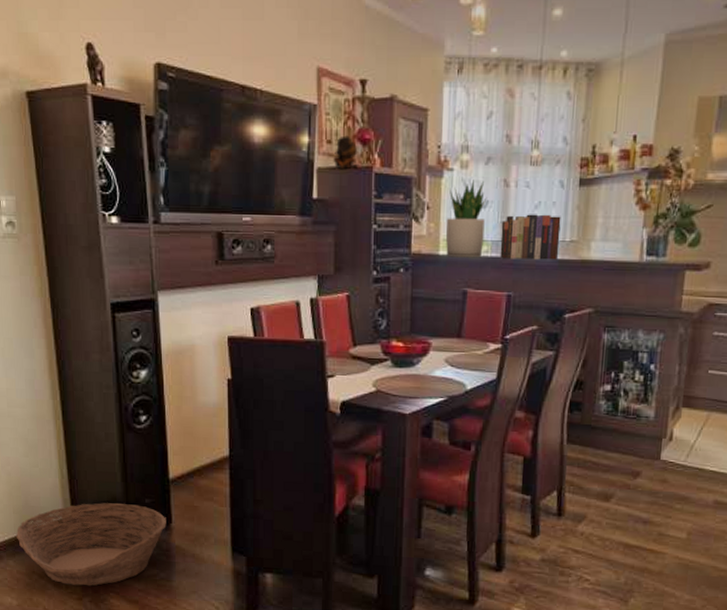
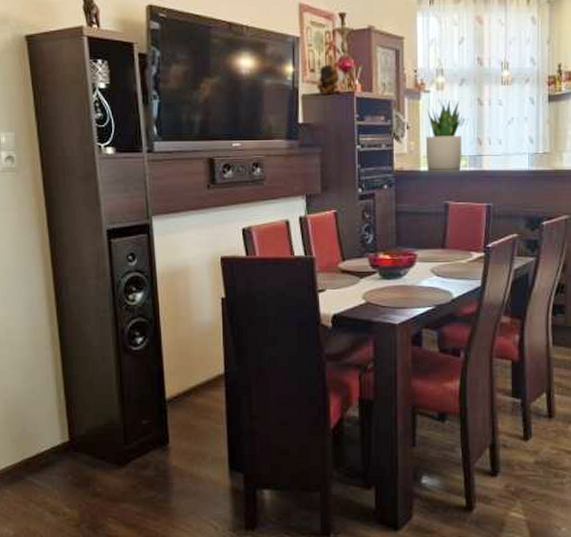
basket: present [16,502,167,586] -> none [13,425,164,512]
books: present [500,214,561,260] -> none [478,129,533,172]

